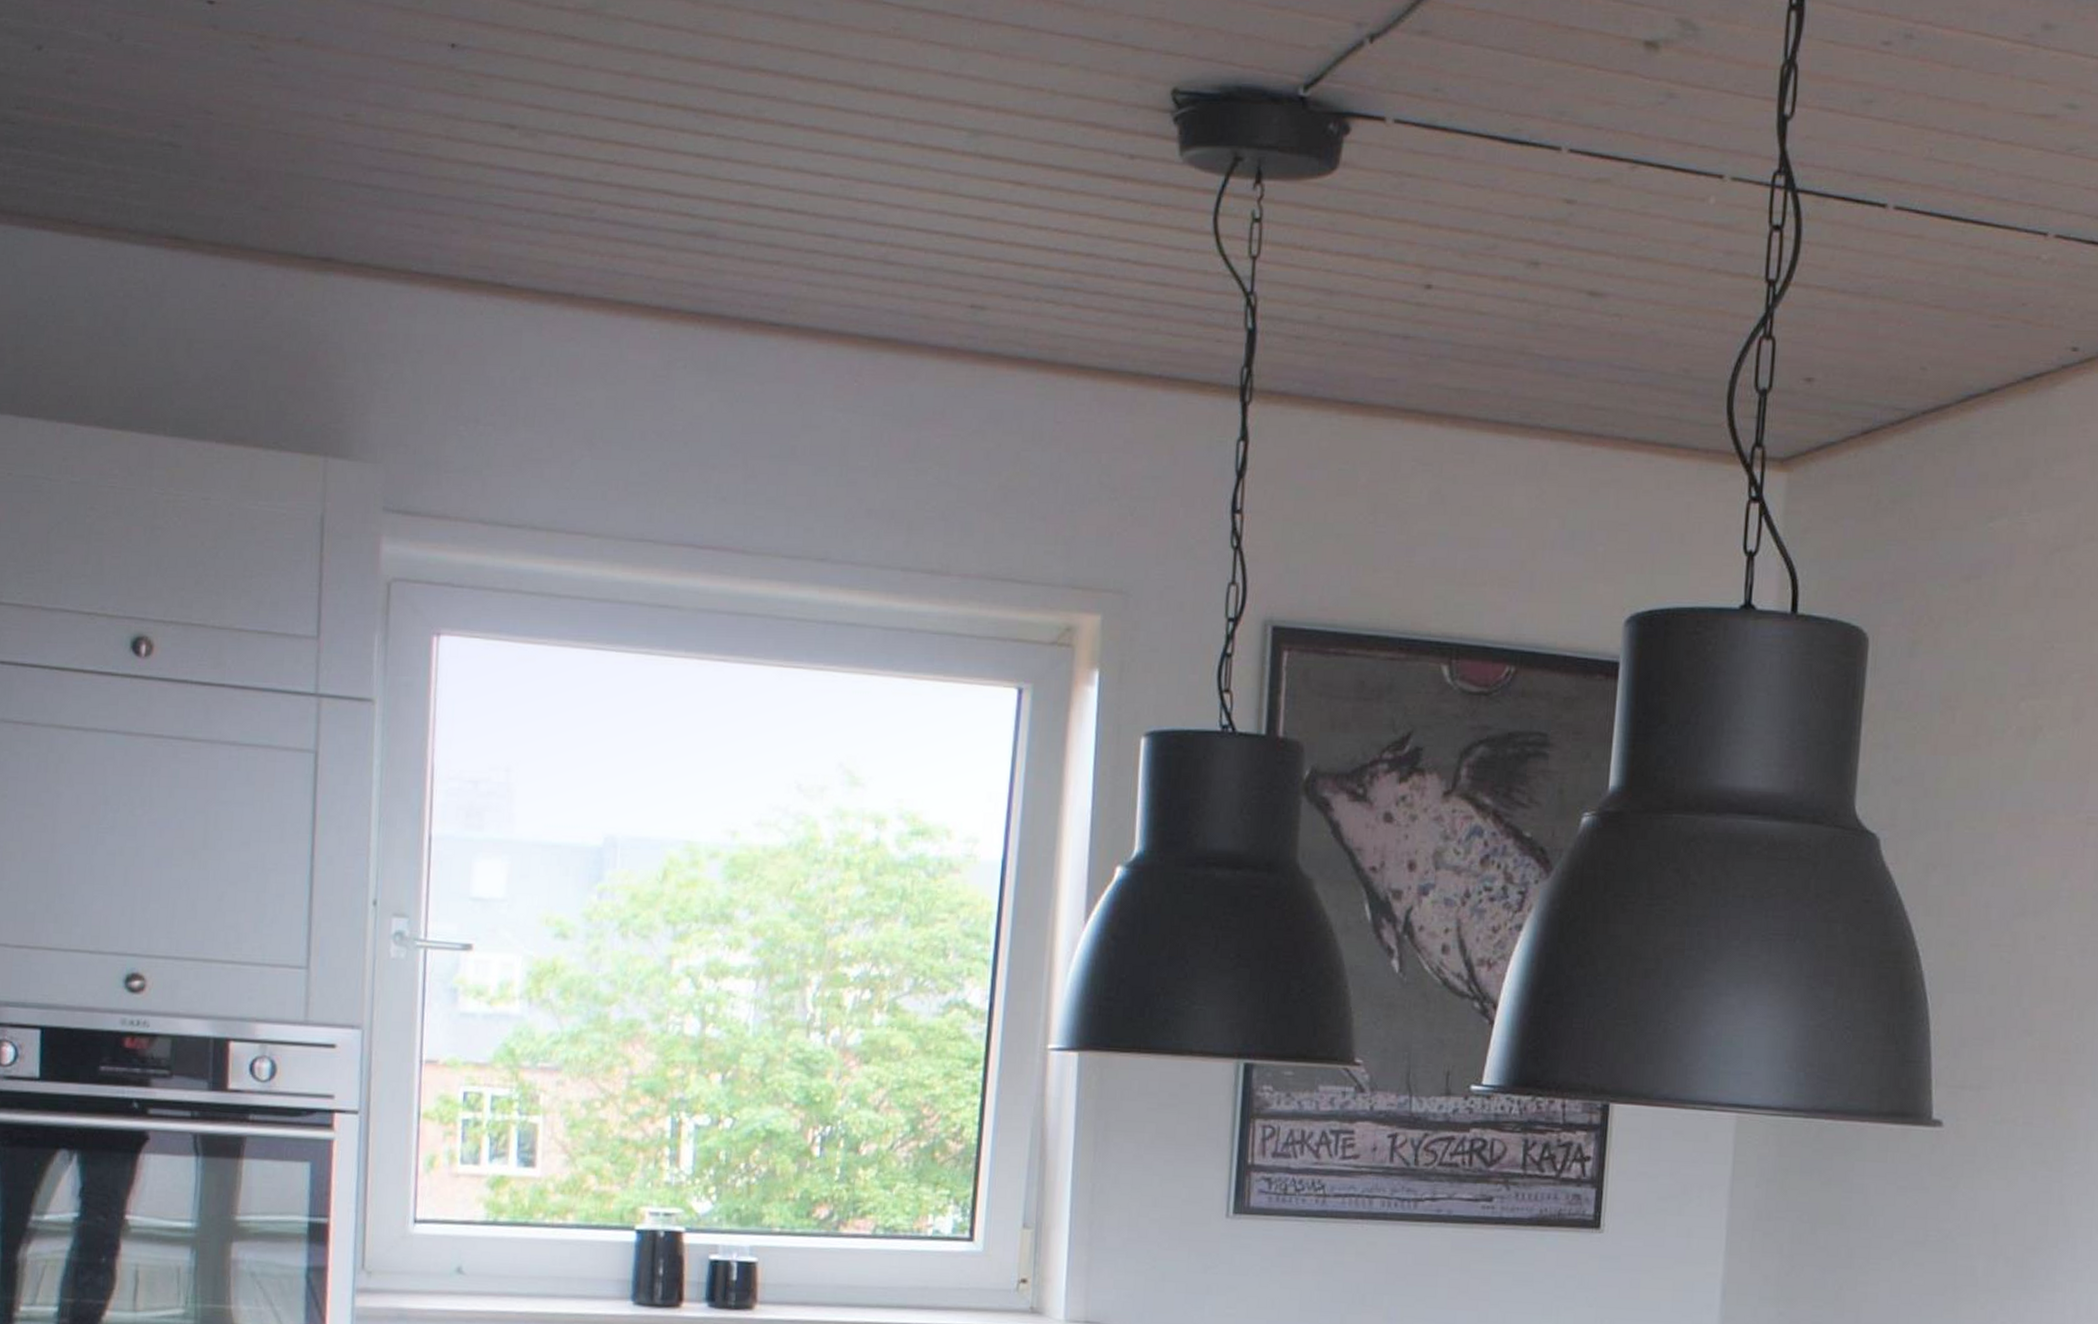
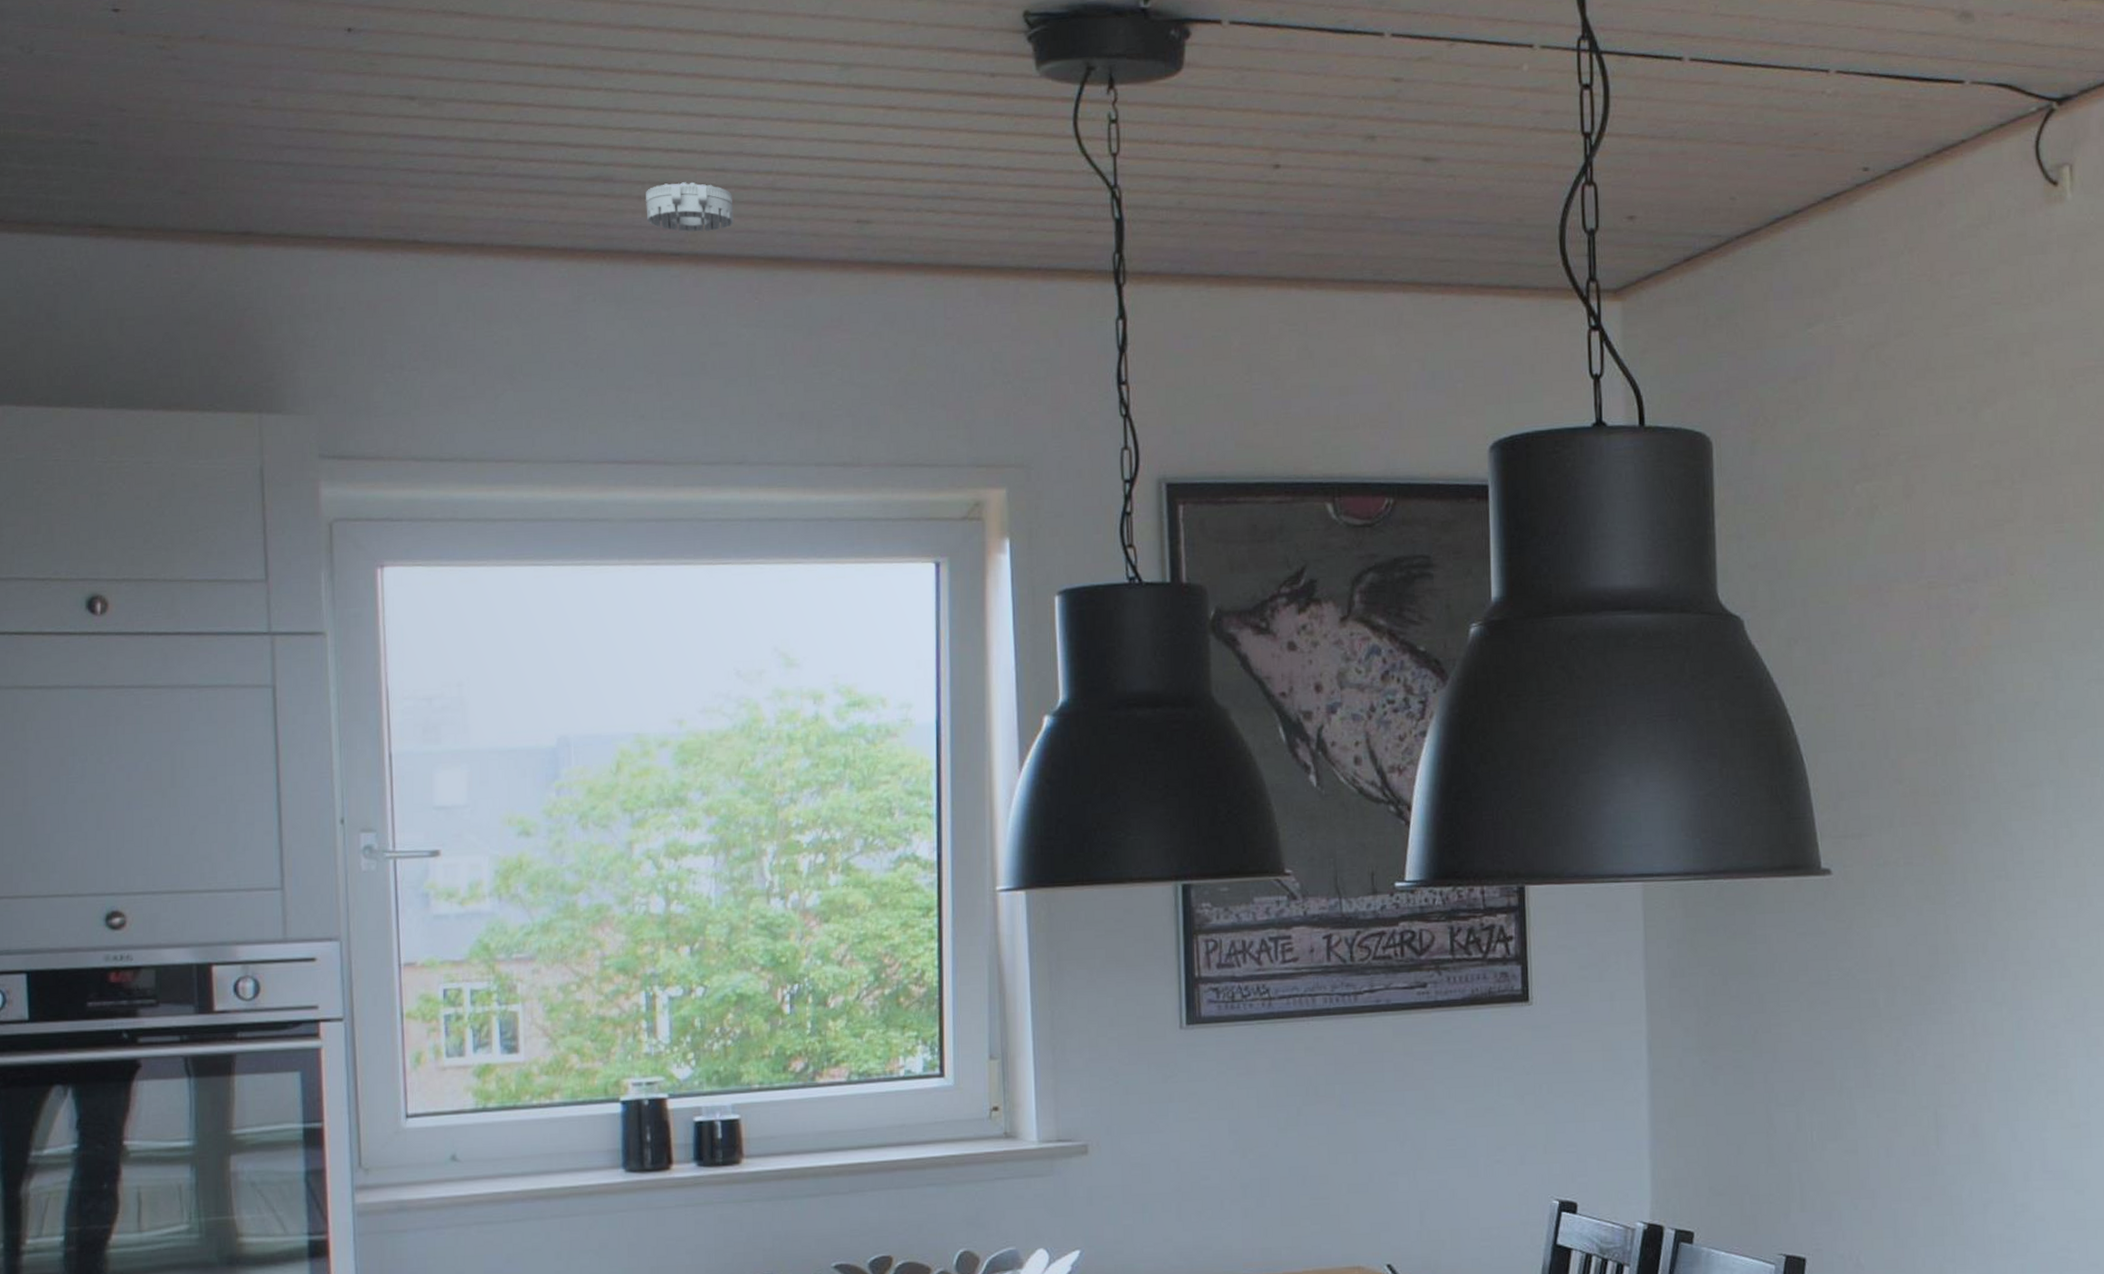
smoke detector: none [748,245,841,303] -> present [646,182,734,232]

